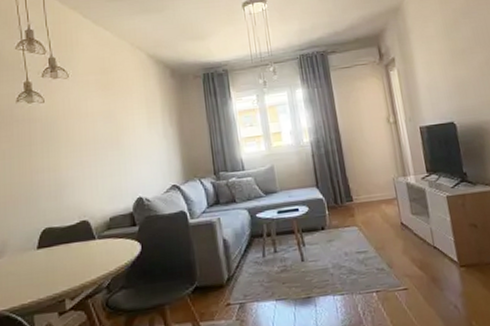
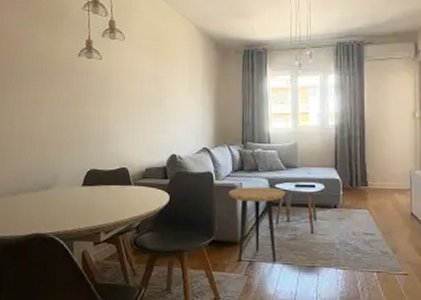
side table: none [207,217,269,306] -> present [229,187,286,261]

